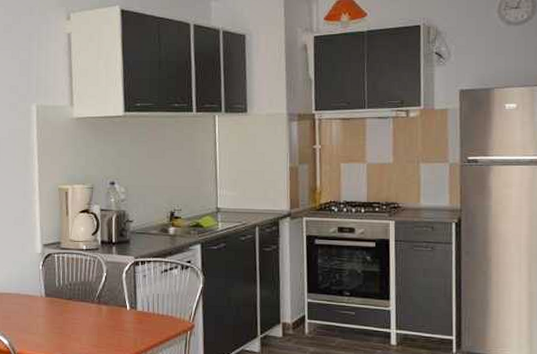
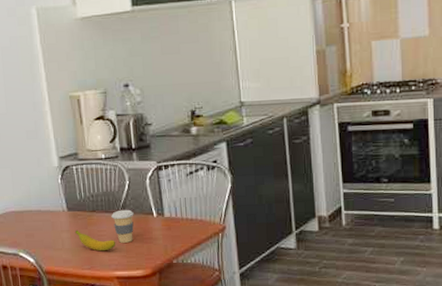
banana: none [50,316,89,339] -> present [74,230,116,252]
coffee cup: none [86,300,108,333] -> present [111,209,134,243]

